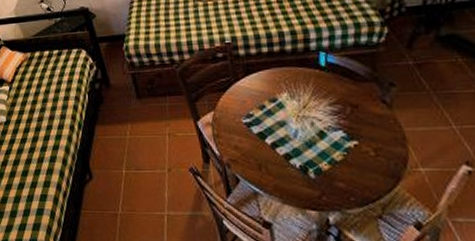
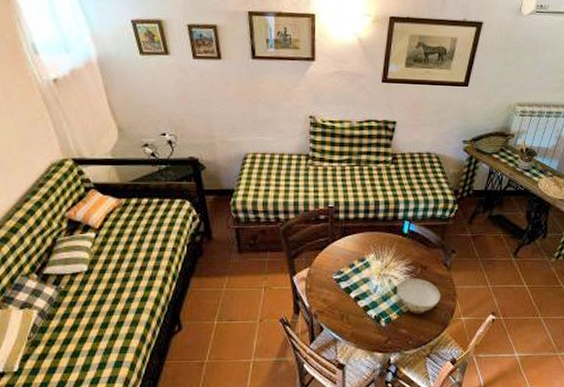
ceramic bowl: none [322,119,386,164] -> present [396,278,441,314]

